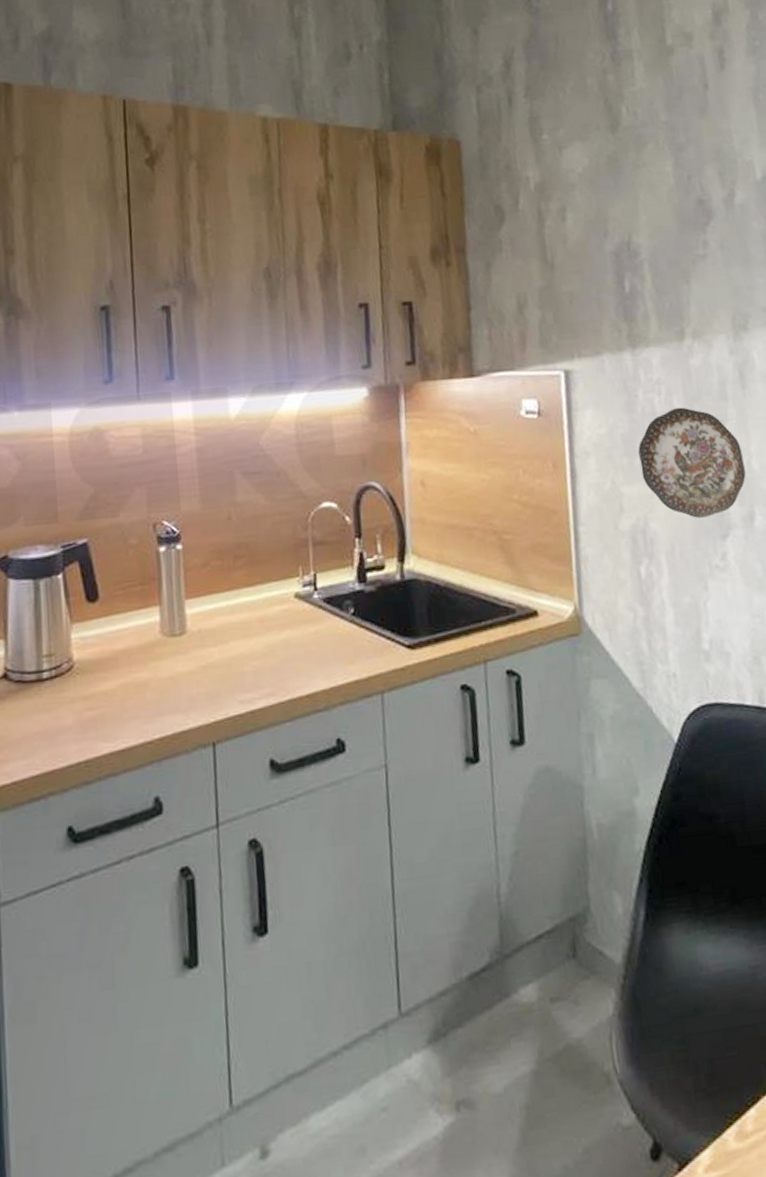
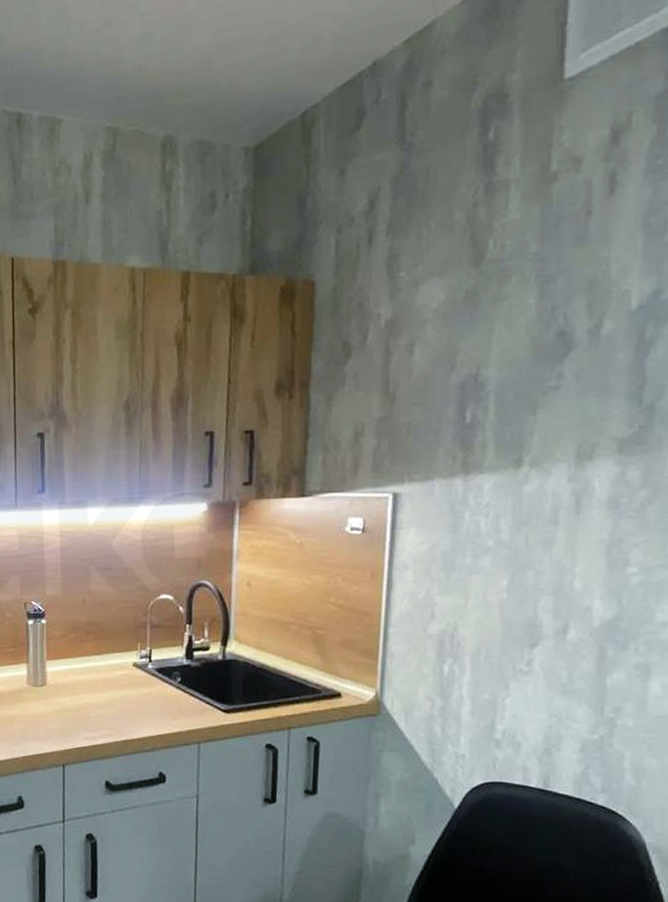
decorative plate: present [638,407,746,518] -> none [457,529,566,628]

